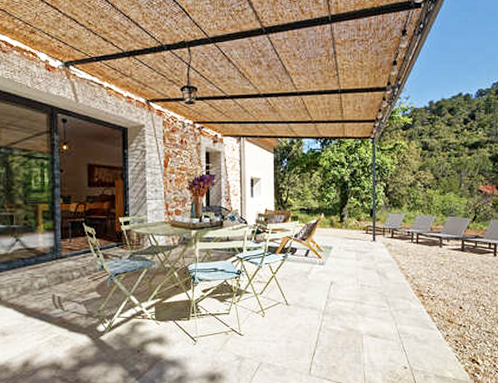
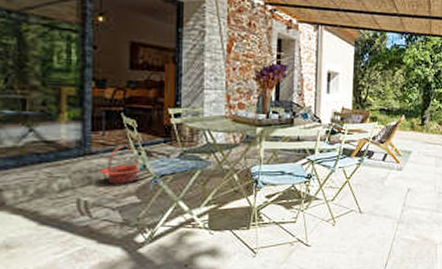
basket: none [69,250,100,282] -> present [100,145,141,184]

